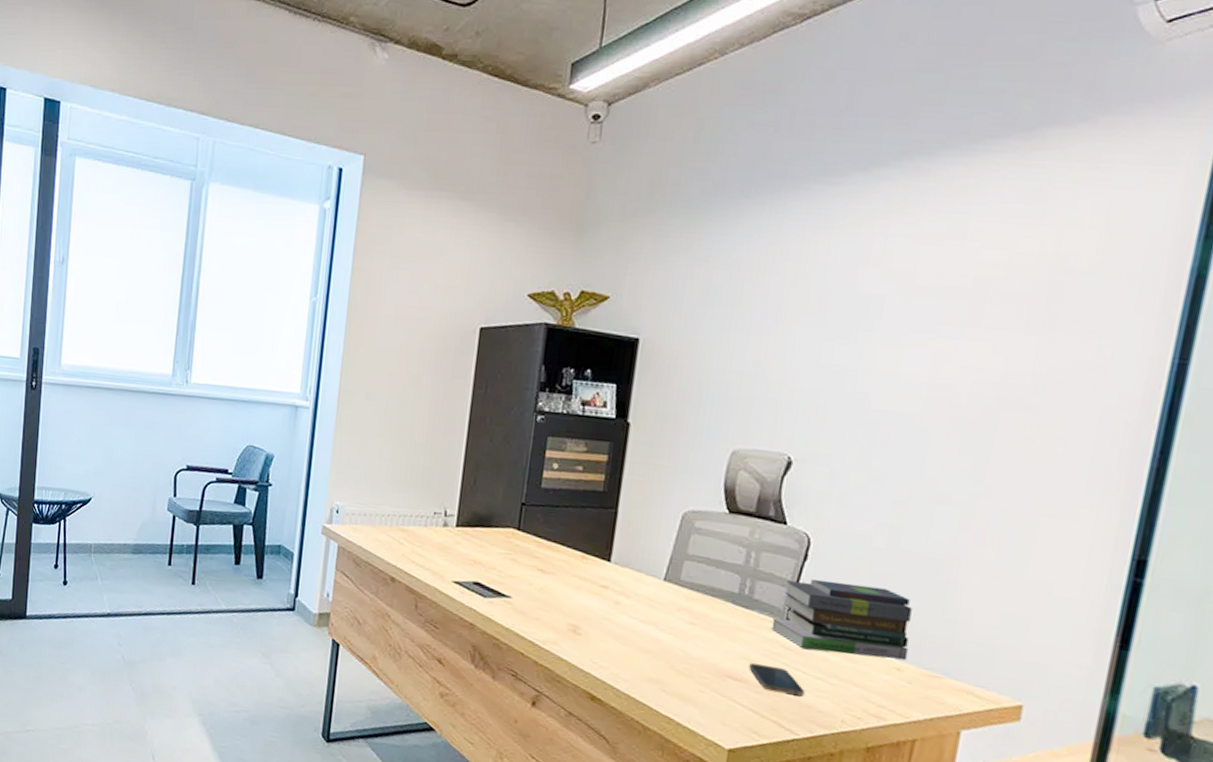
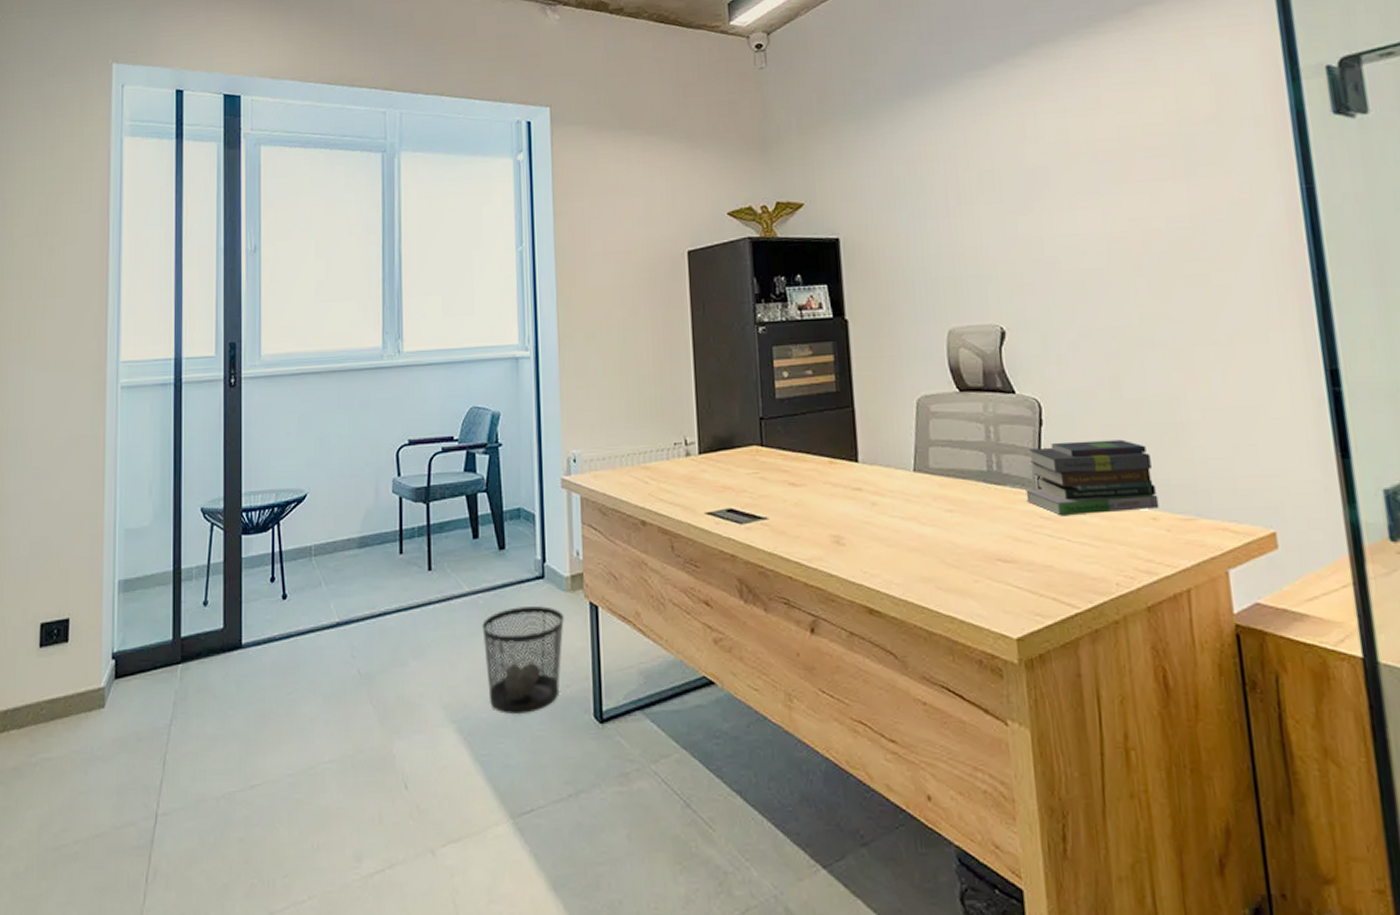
waste bin: none [232,630,308,721] -> present [482,605,564,713]
smartphone: present [749,663,804,697] -> none [1015,540,1074,567]

